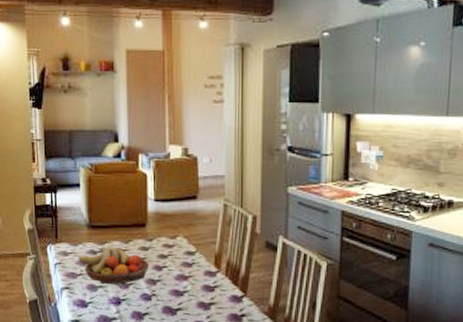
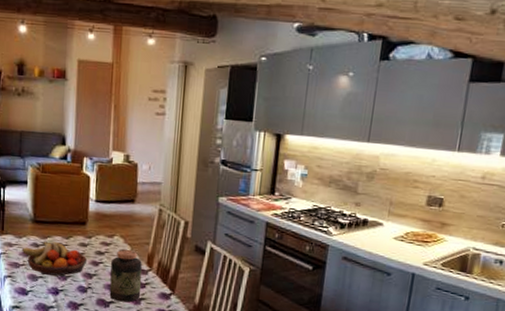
jar: none [176,251,210,309] -> present [109,249,142,303]

